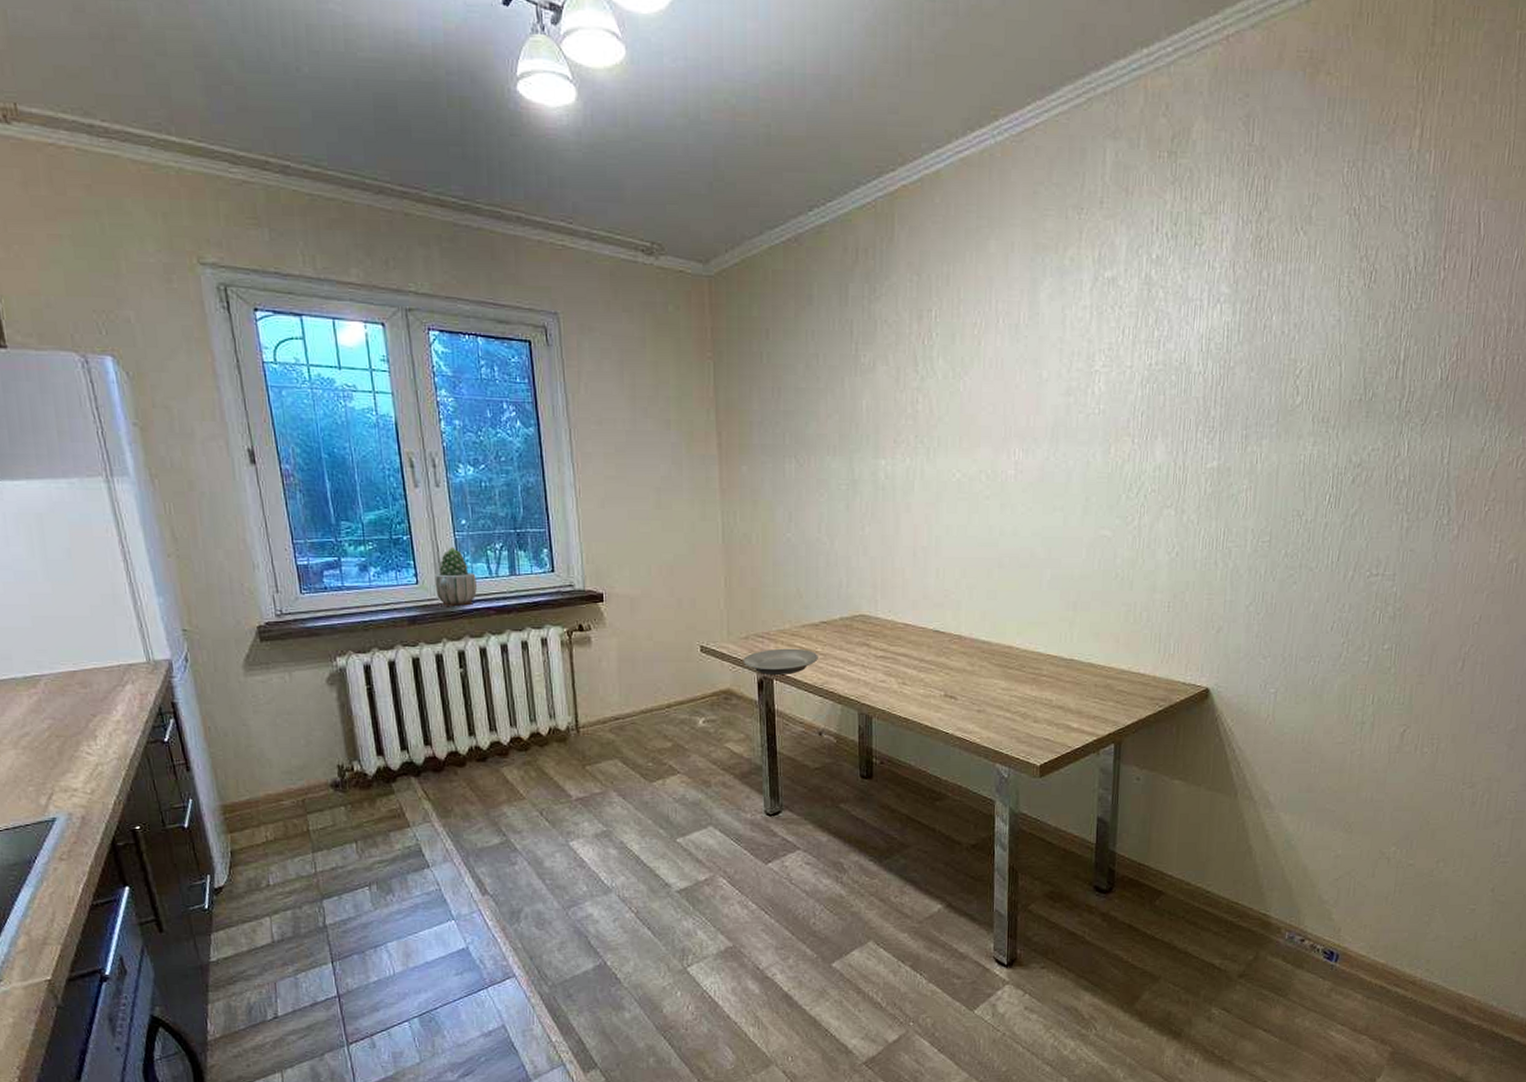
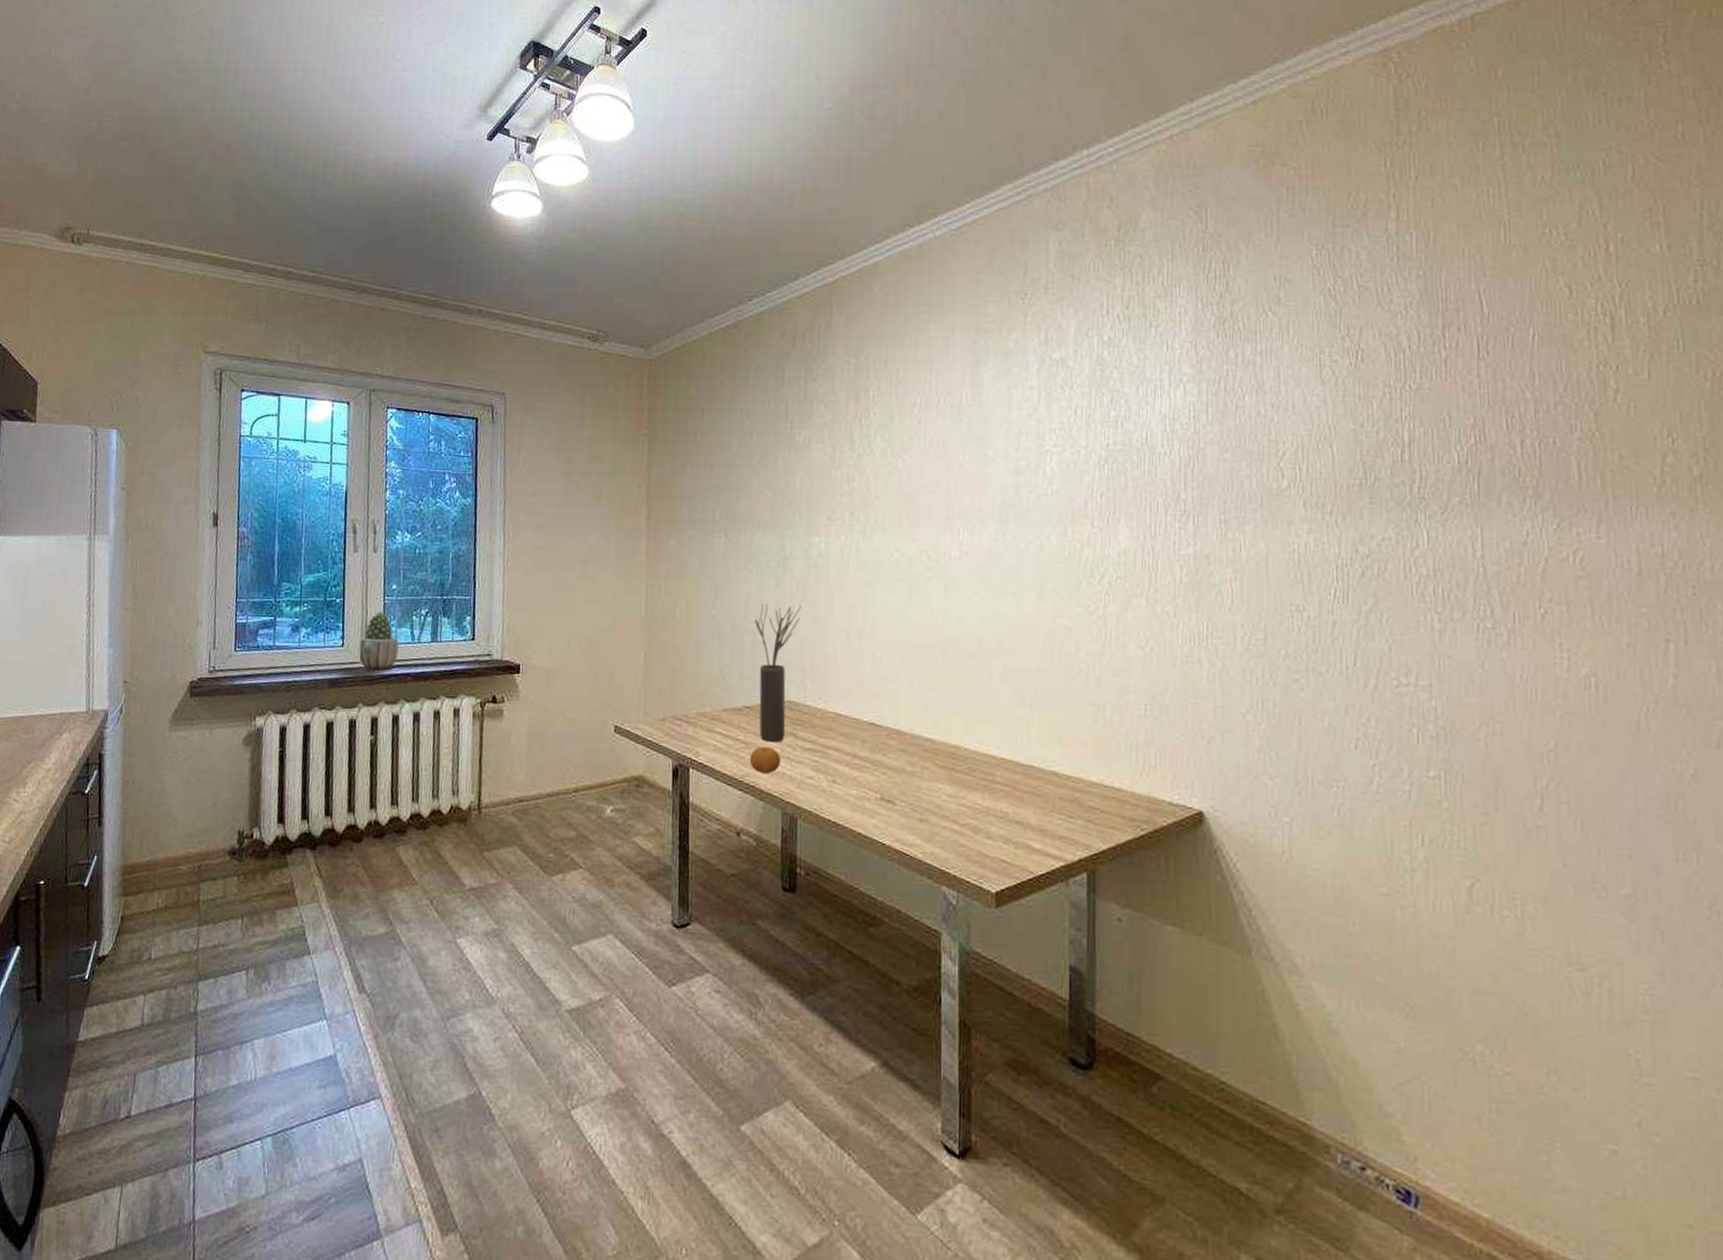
plate: present [743,648,818,676] -> none [658,733,740,764]
vase: none [827,526,870,652] -> present [754,604,801,742]
fruit: none [827,656,857,680] -> present [749,746,782,773]

